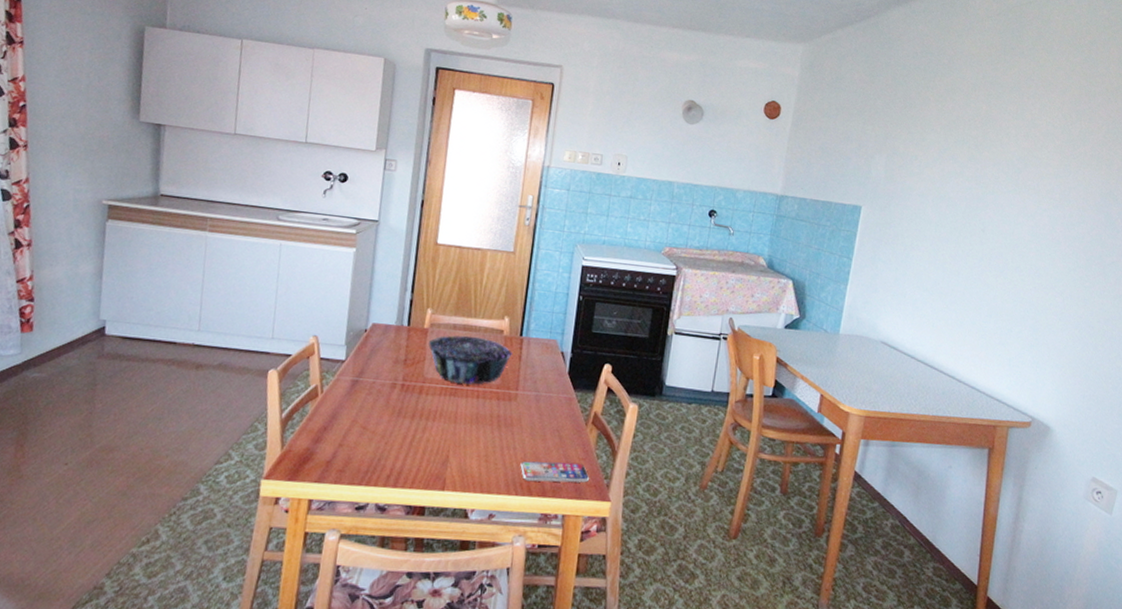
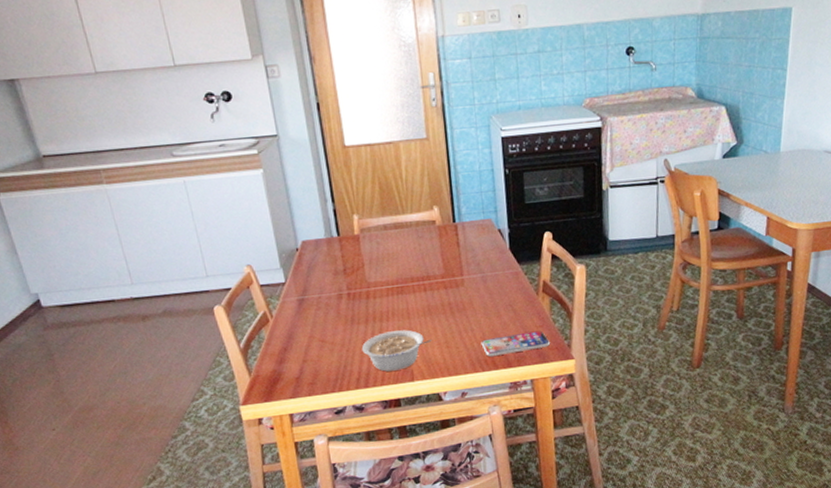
legume: none [400,432,473,476] -> present [361,329,432,372]
decorative bowl: present [429,335,513,385] -> none [363,232,450,282]

